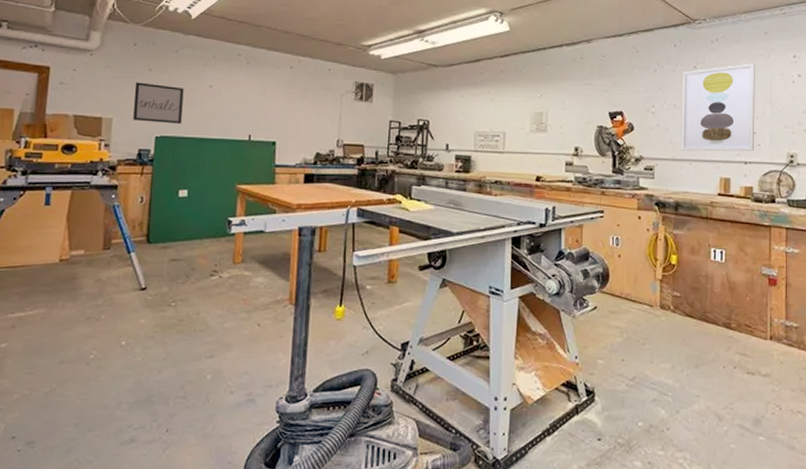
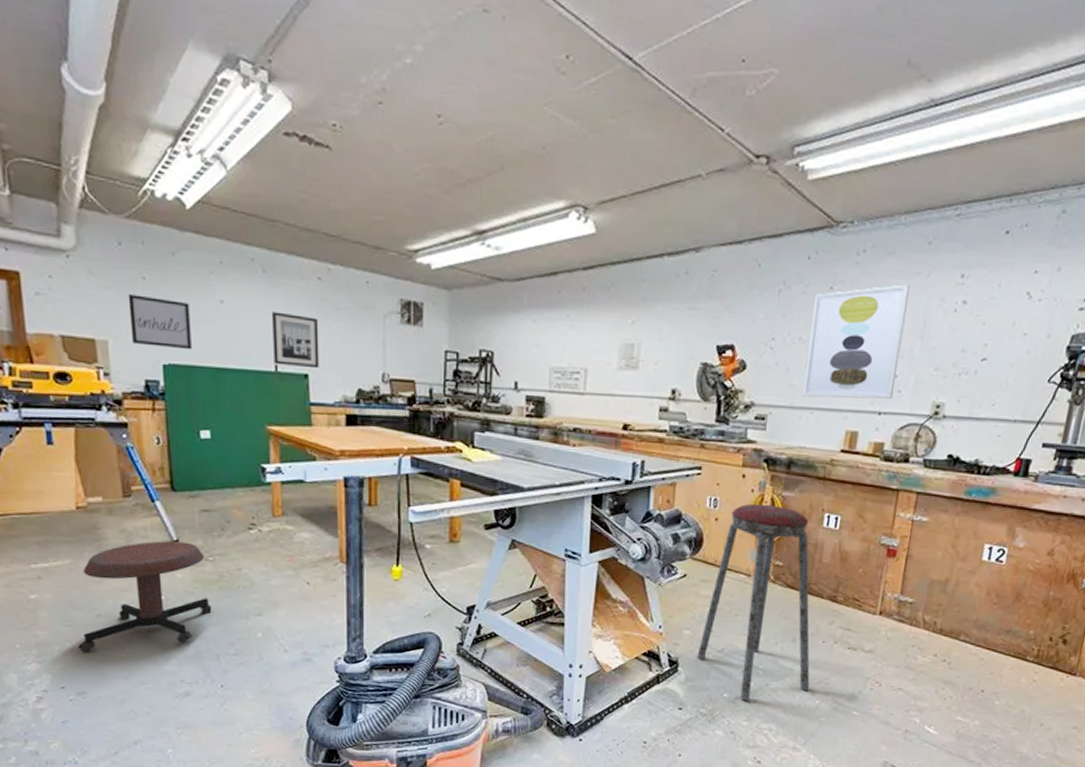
stool: none [35,289,168,400] -> present [77,541,212,652]
wall art: none [248,93,288,137] -> present [271,311,319,369]
music stool: none [611,241,717,429] -> present [696,503,810,701]

